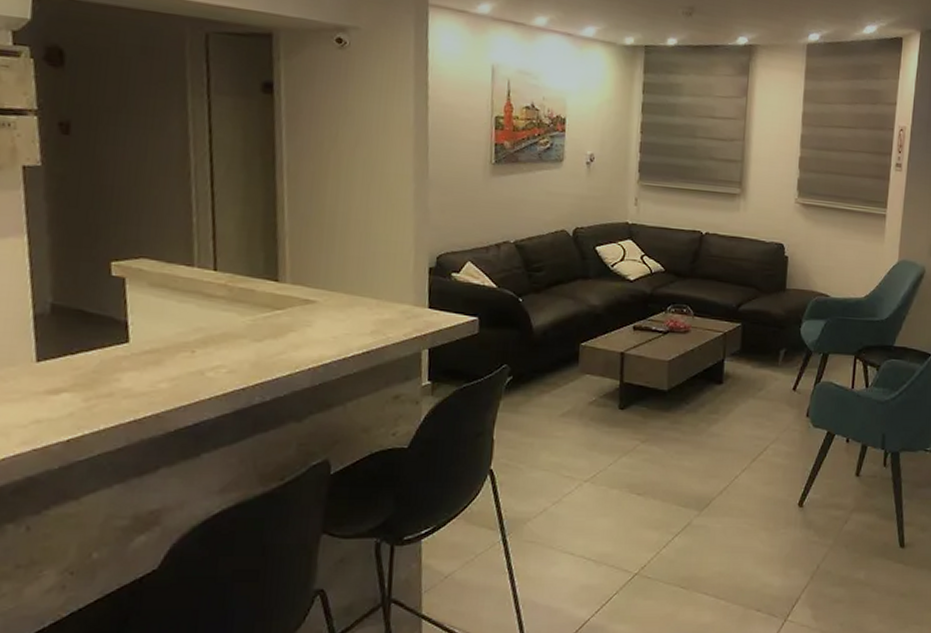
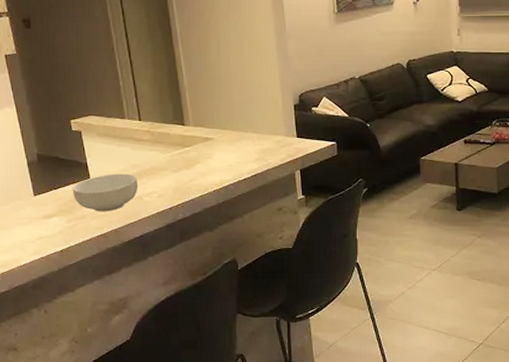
cereal bowl: none [98,338,200,390] -> present [72,173,138,212]

